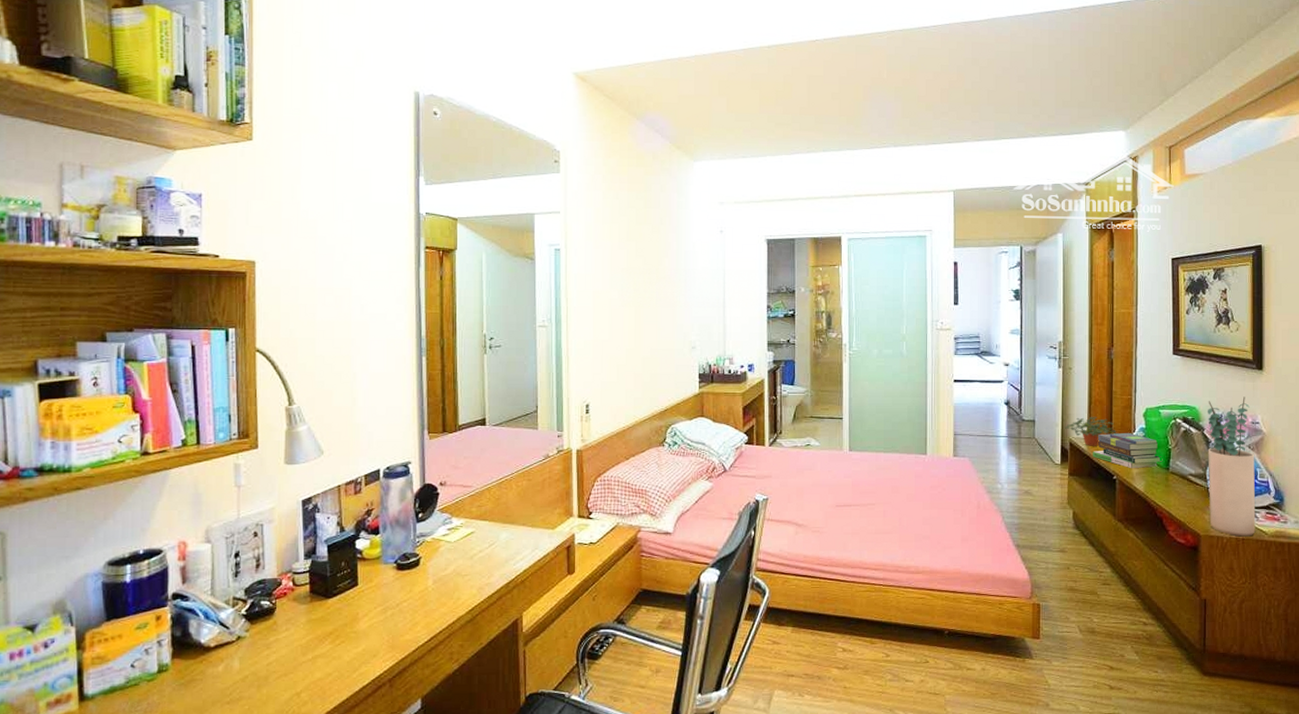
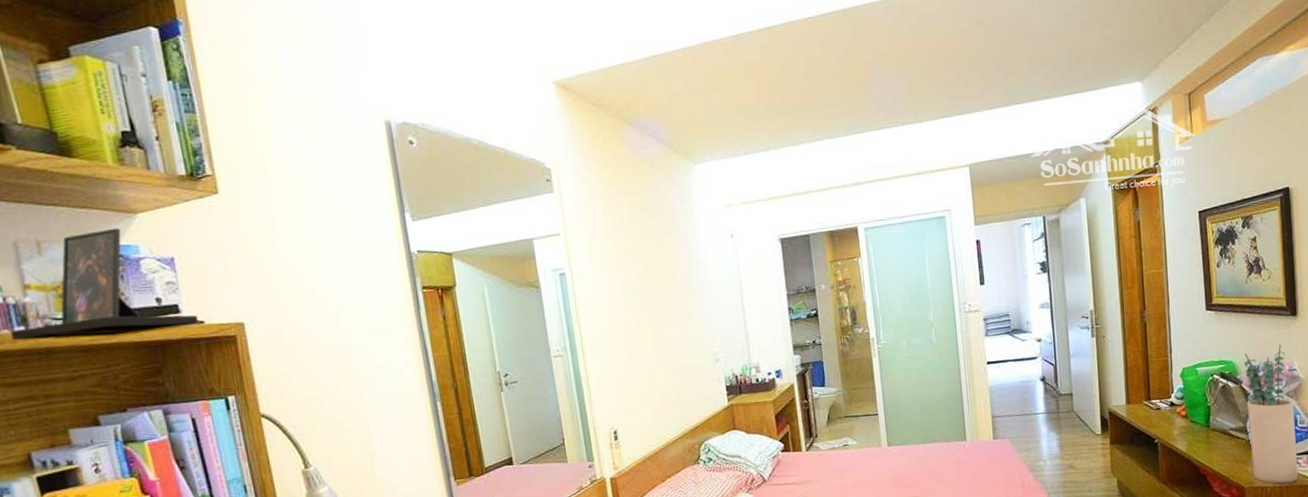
photo frame: none [41,161,214,260] -> present [10,228,199,341]
potted plant: present [1065,416,1118,446] -> none [1103,382,1157,413]
books: present [1093,432,1163,469] -> none [1132,394,1203,431]

